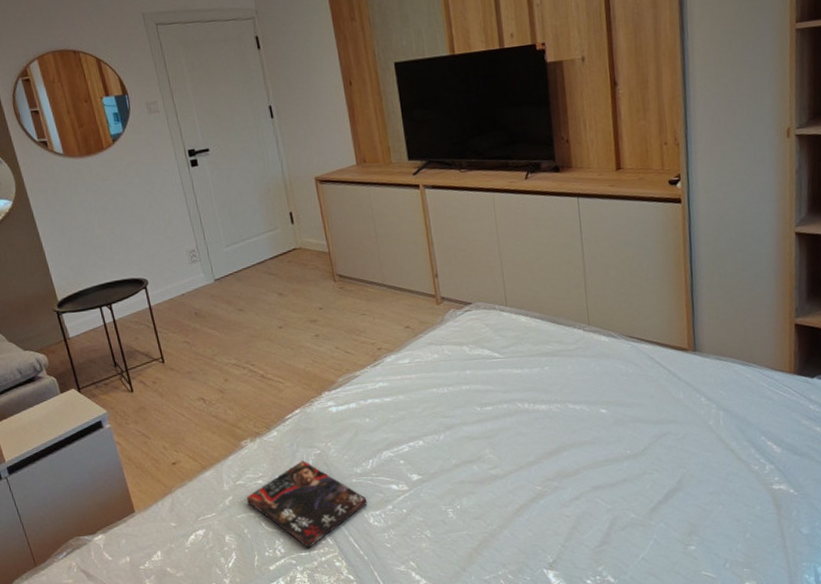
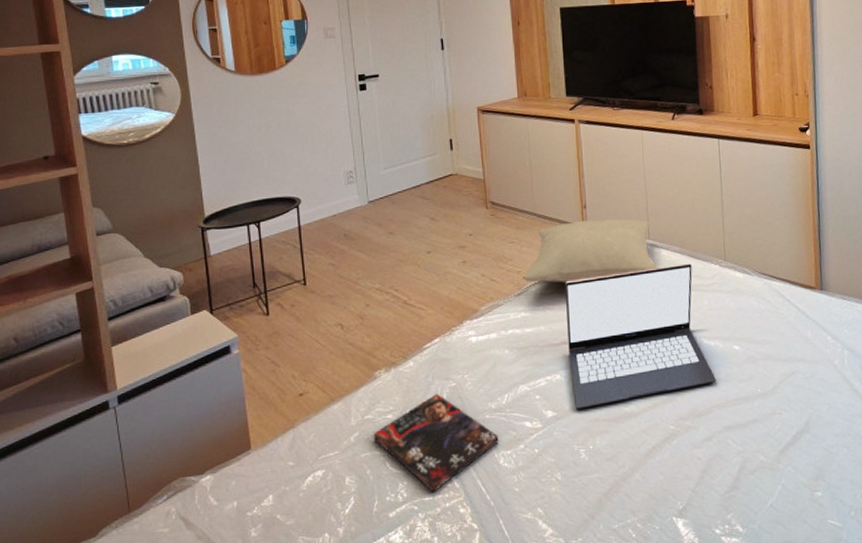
pillow: none [378,286,517,353] -> present [524,218,657,283]
laptop: none [420,329,583,473] -> present [564,263,716,410]

